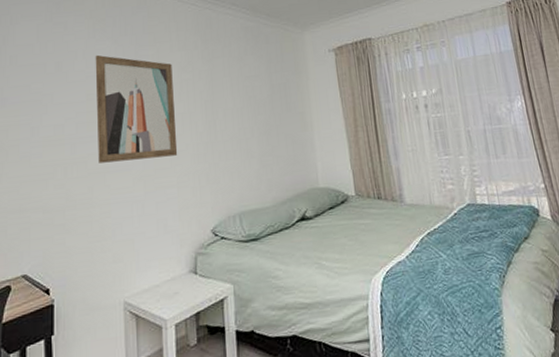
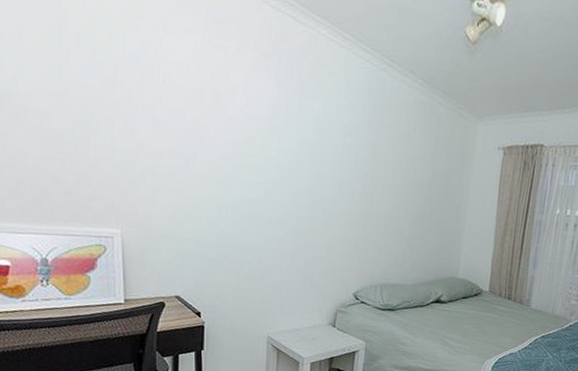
wall art: present [95,54,178,163] -> none [253,94,337,219]

